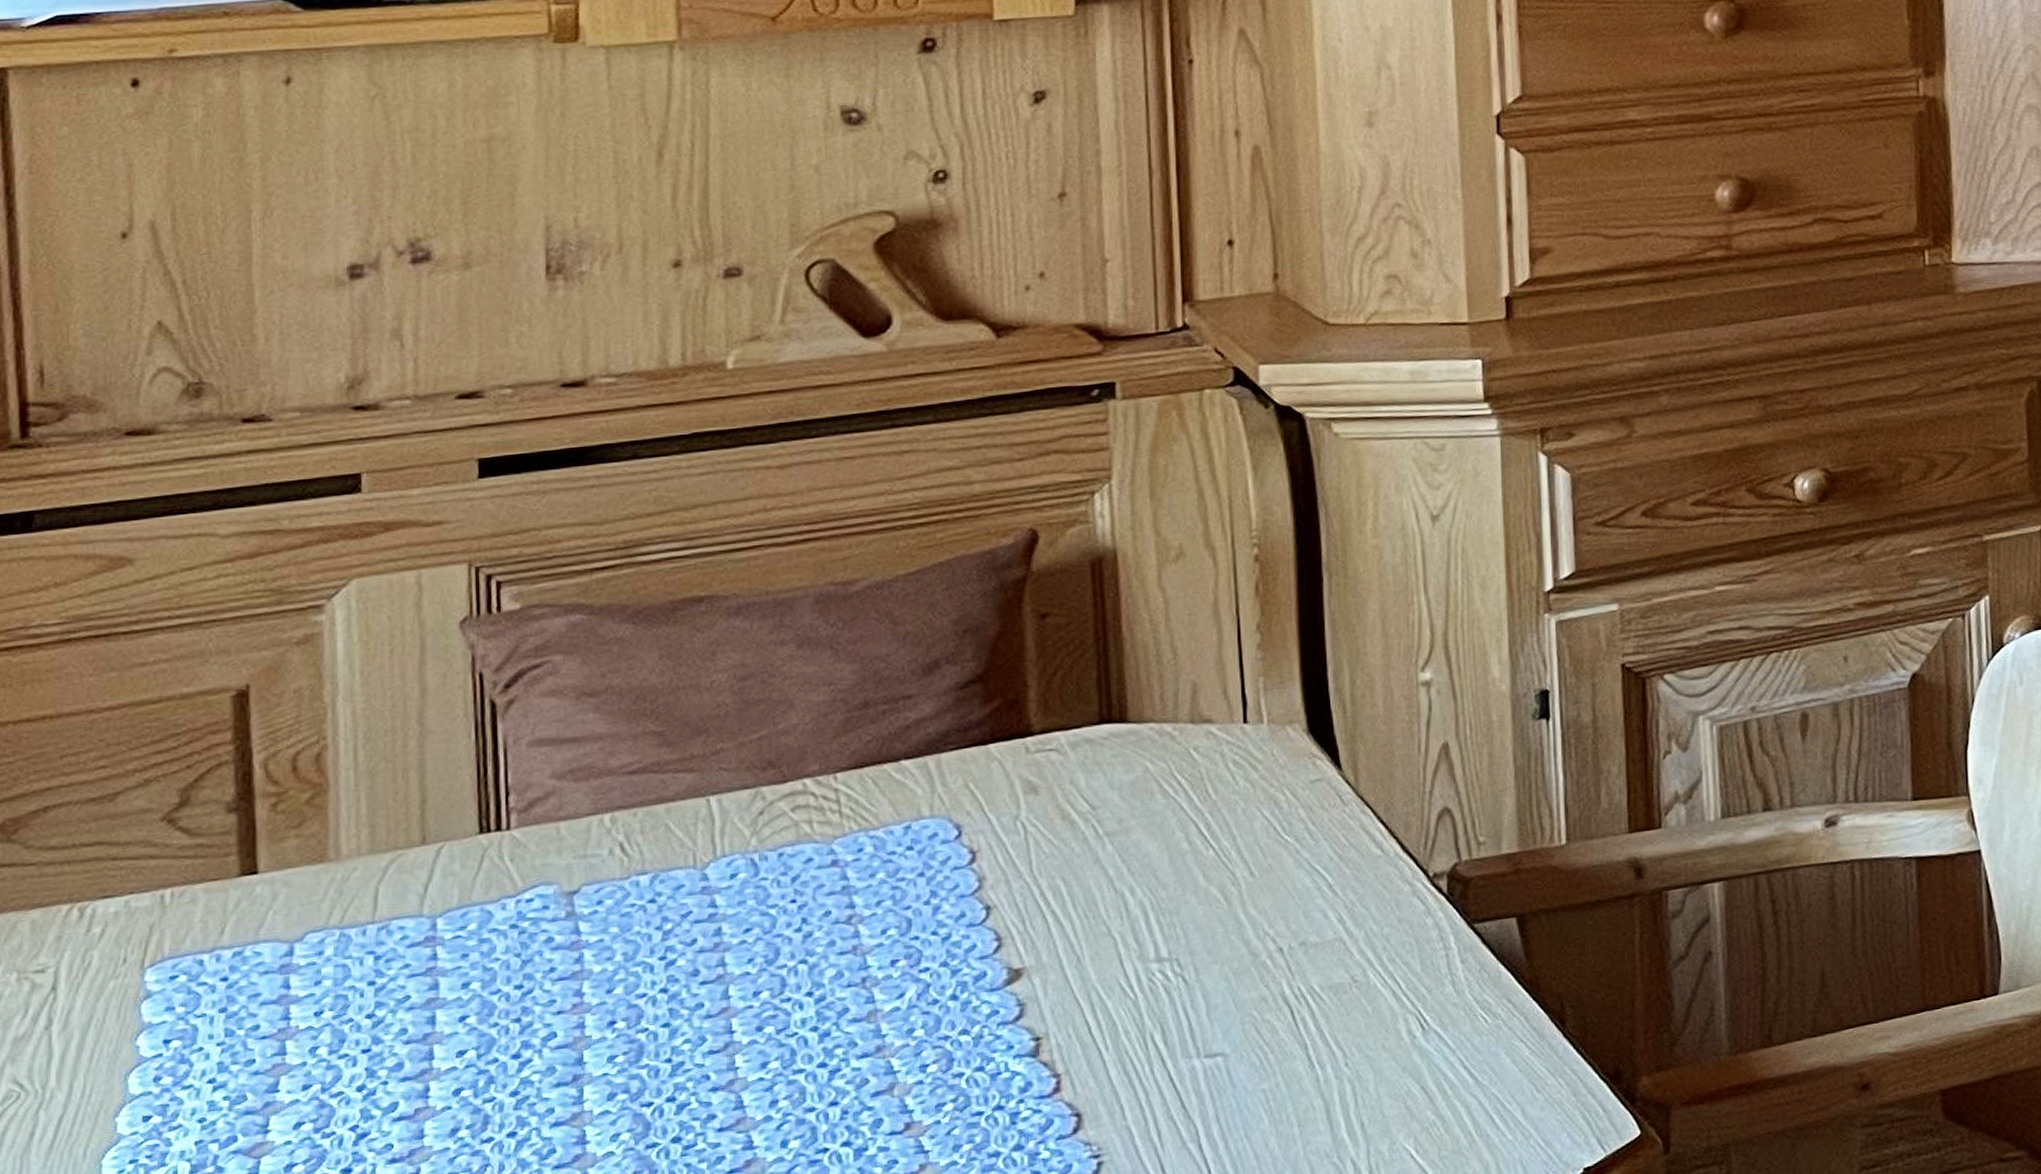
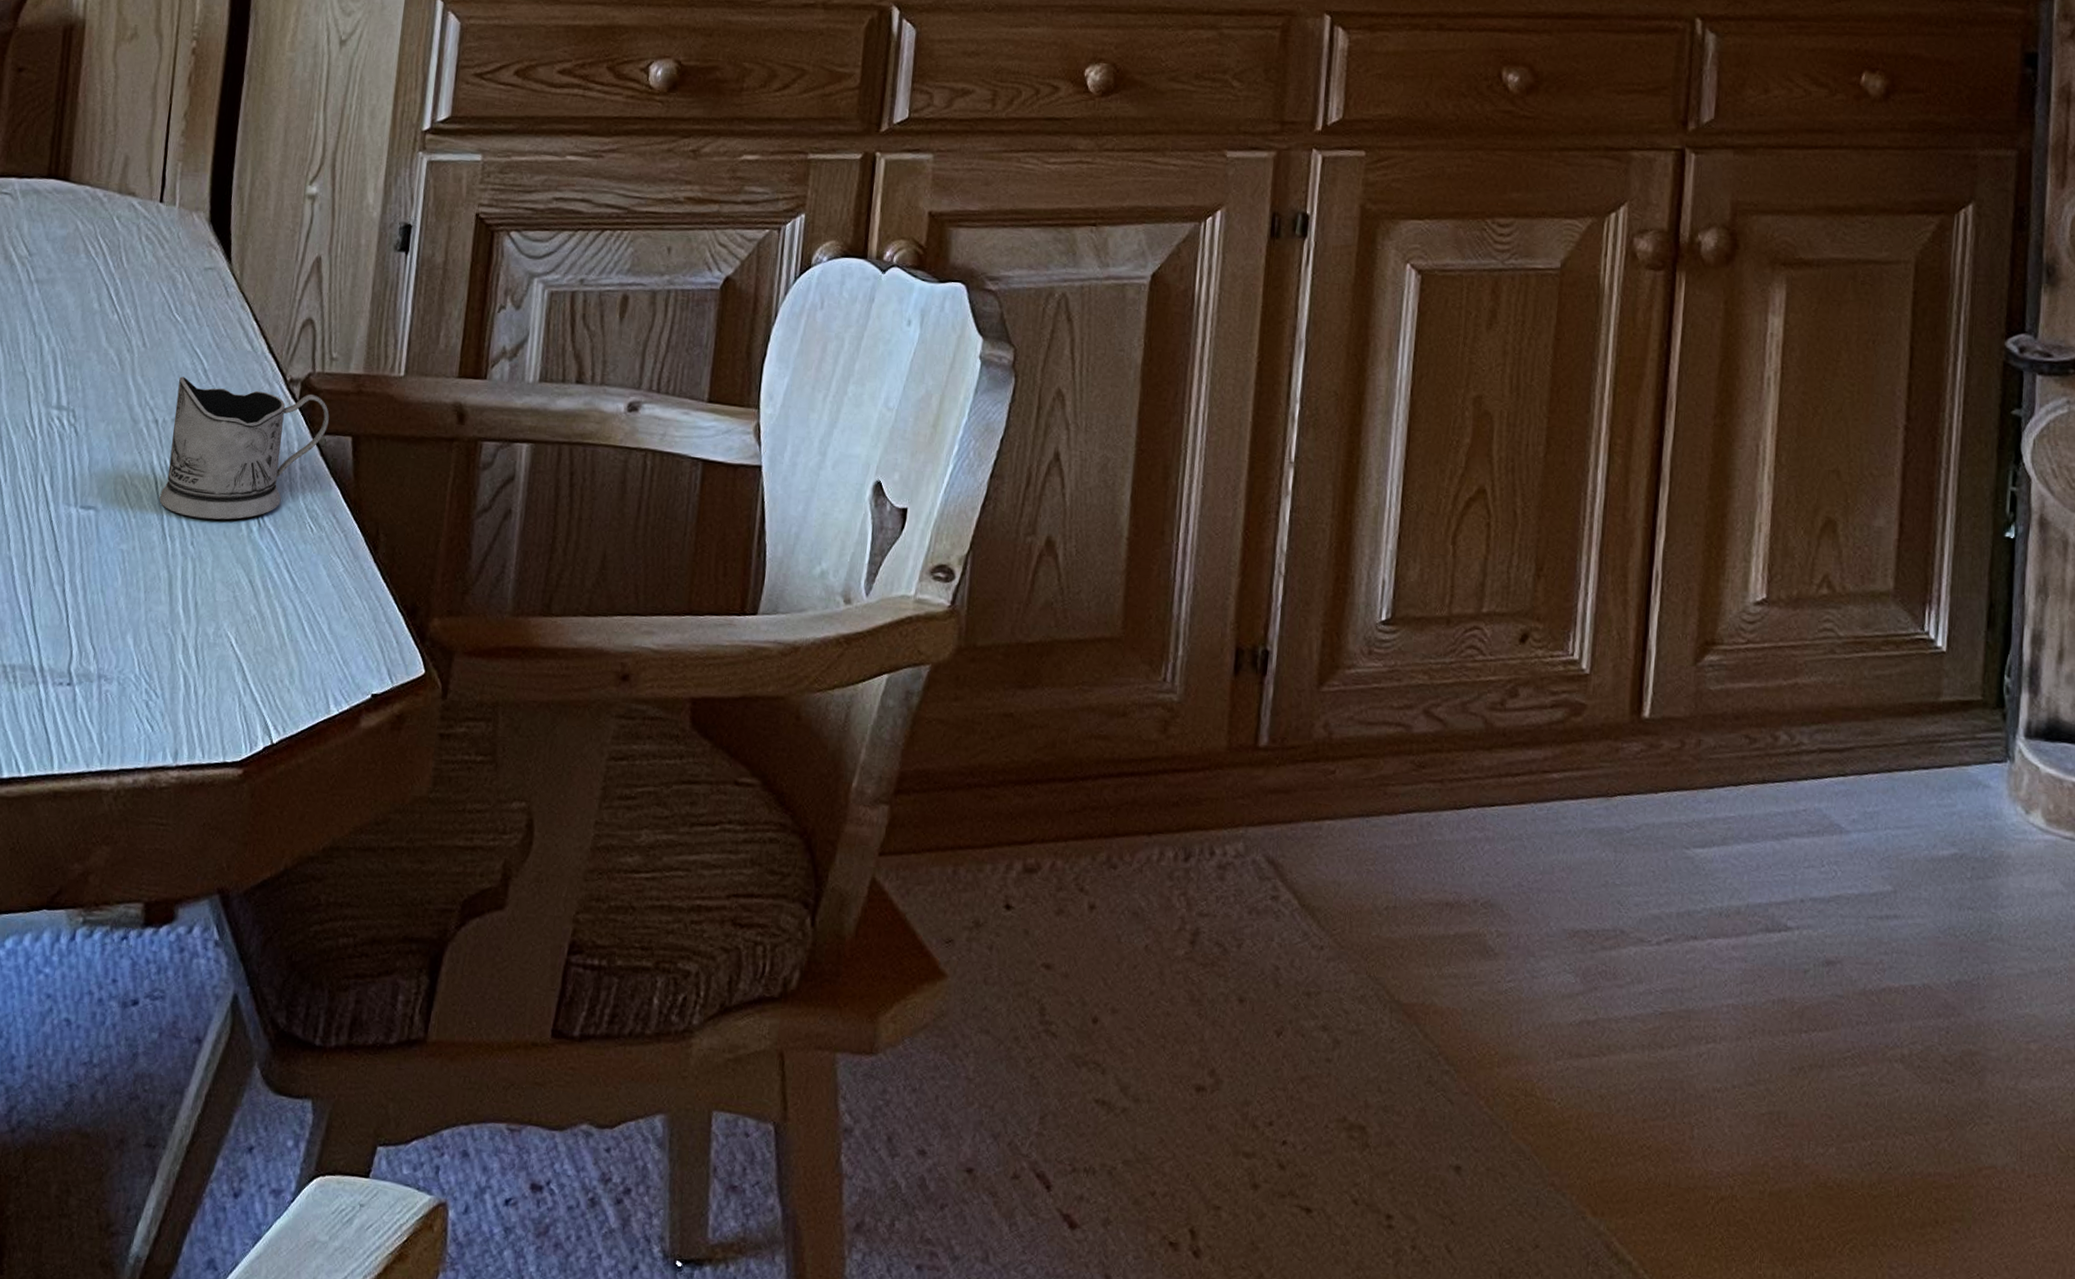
tea glass holder: none [1298,884,1486,1039] -> present [159,376,329,520]

